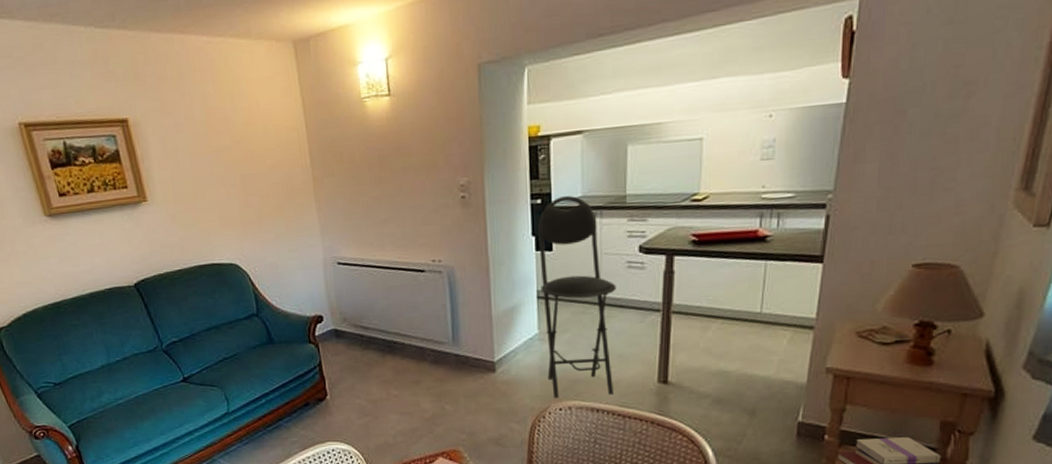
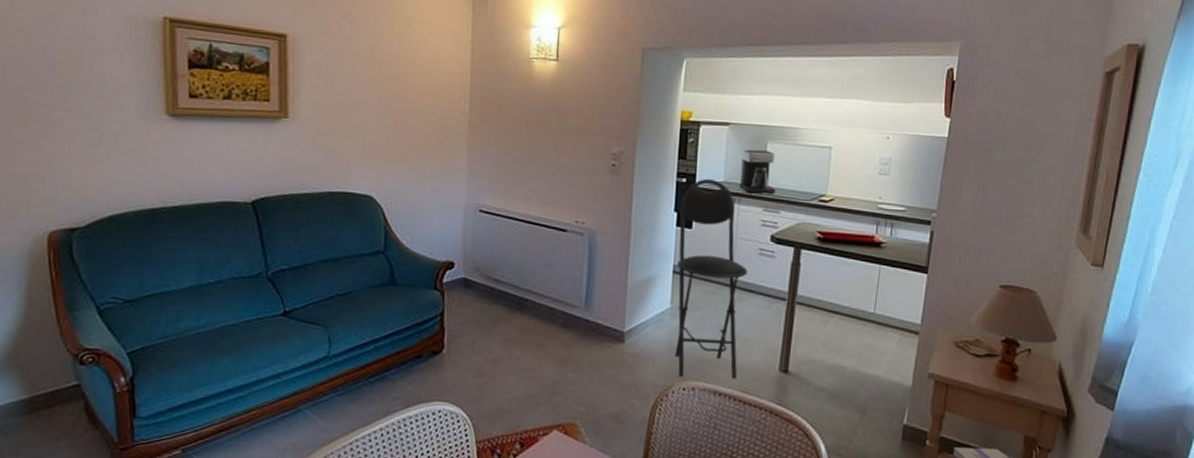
coffee maker: none [599,154,640,205] -> present [739,149,776,195]

